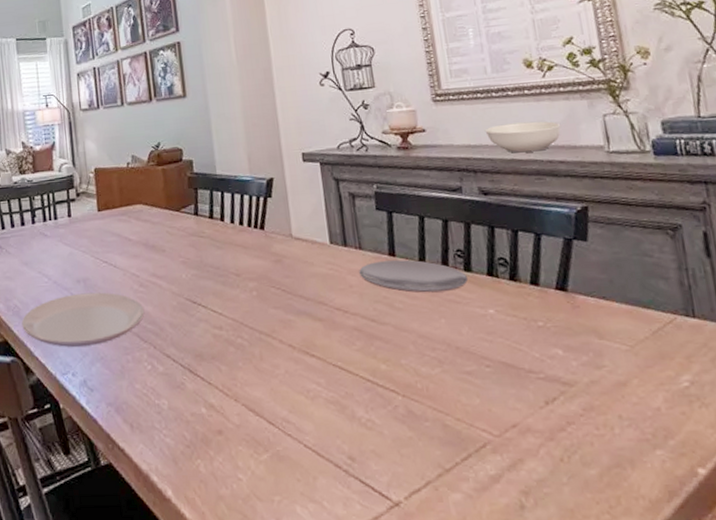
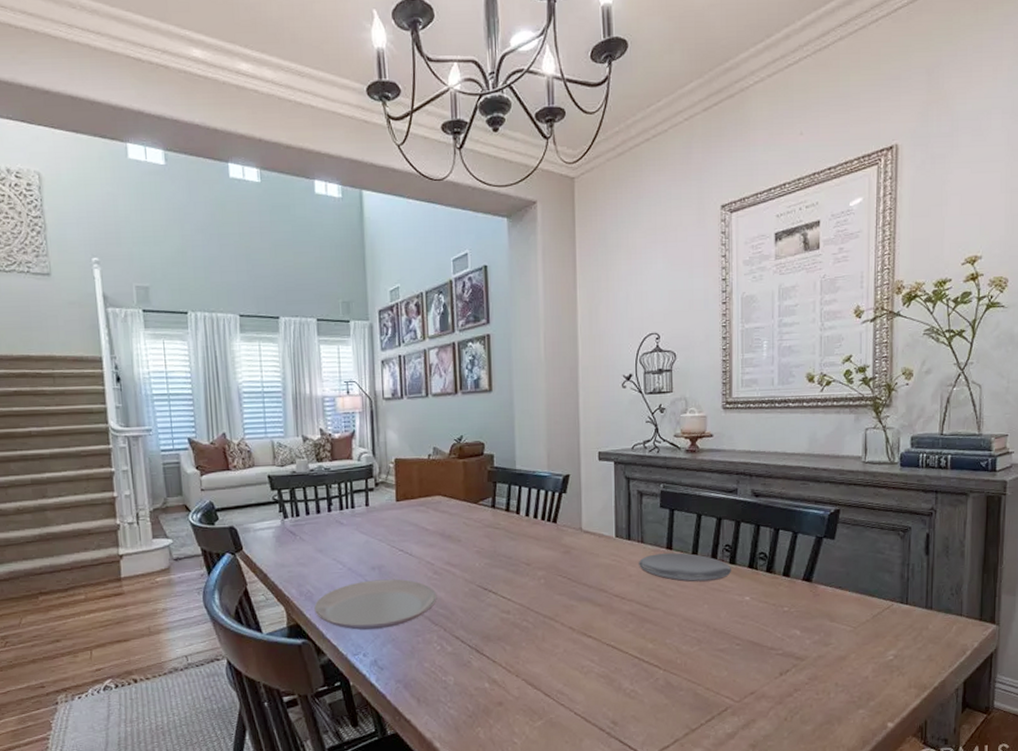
bowl: present [484,121,561,153] -> none [764,431,829,460]

